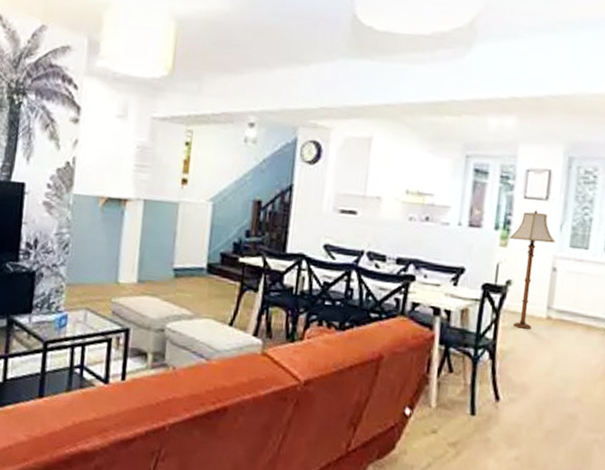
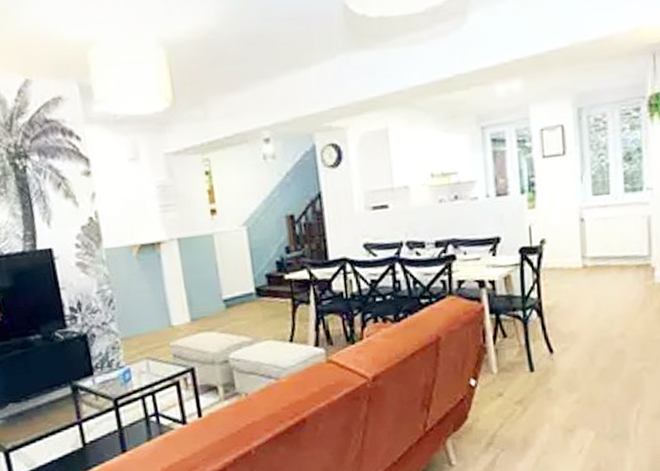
floor lamp: present [509,209,555,329] -> none [535,166,579,282]

